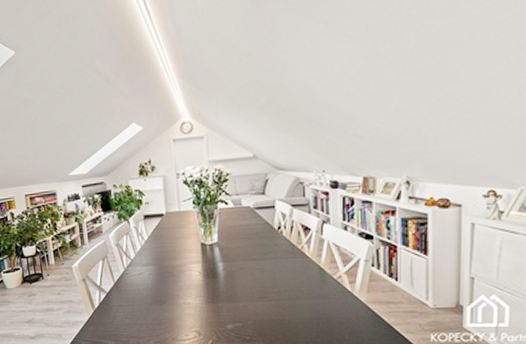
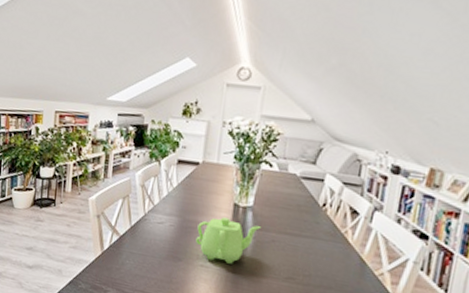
teapot: none [173,257,229,297] -> present [196,217,262,264]

